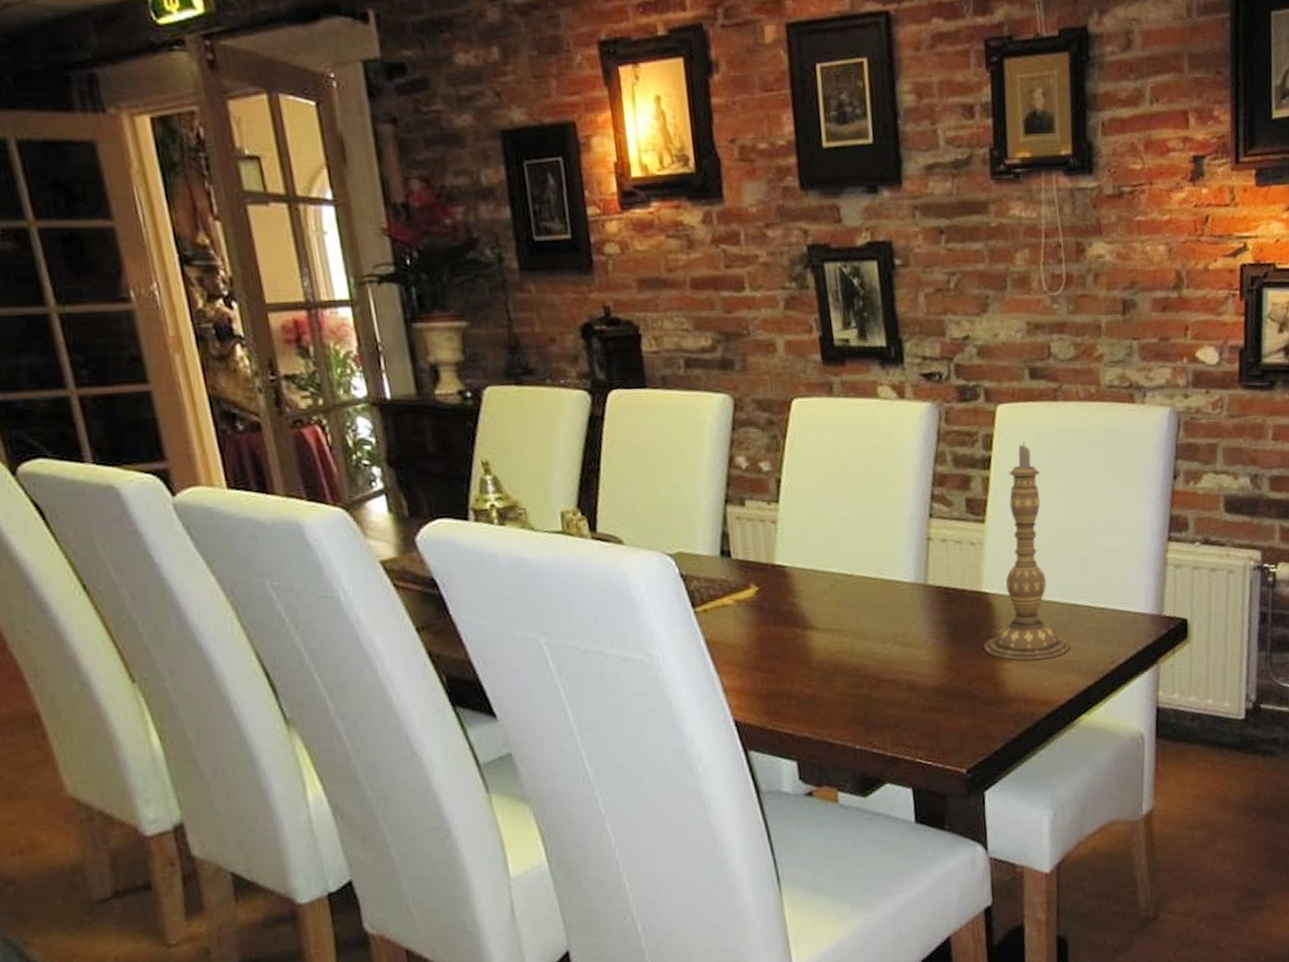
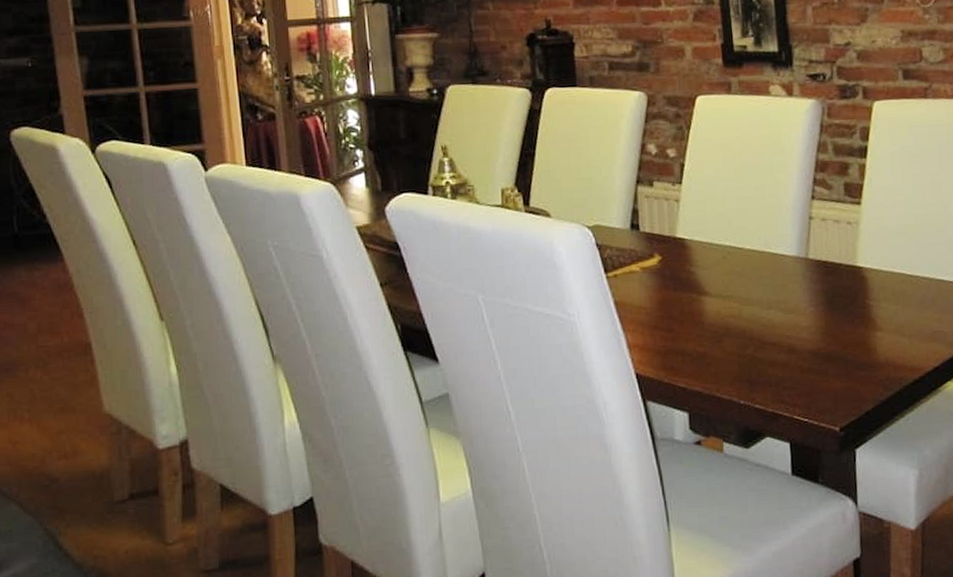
candlestick: present [984,442,1070,662] -> none [858,134,937,331]

